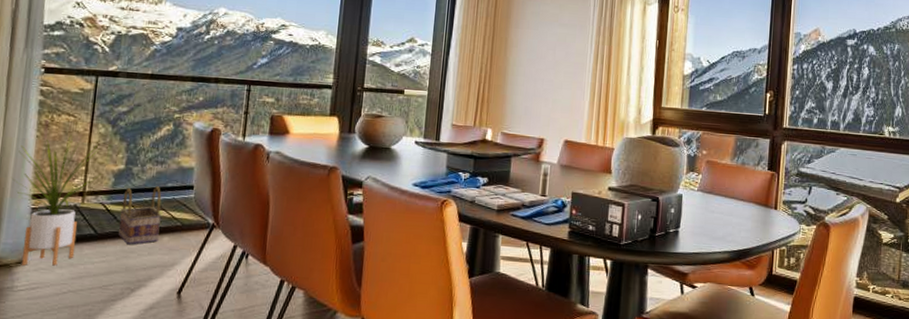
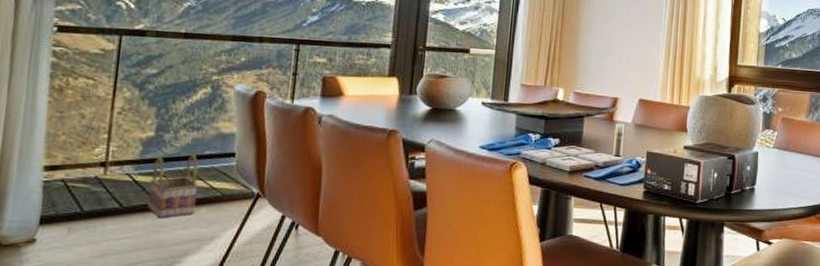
house plant: present [12,134,101,266] -> none [20,99,127,245]

